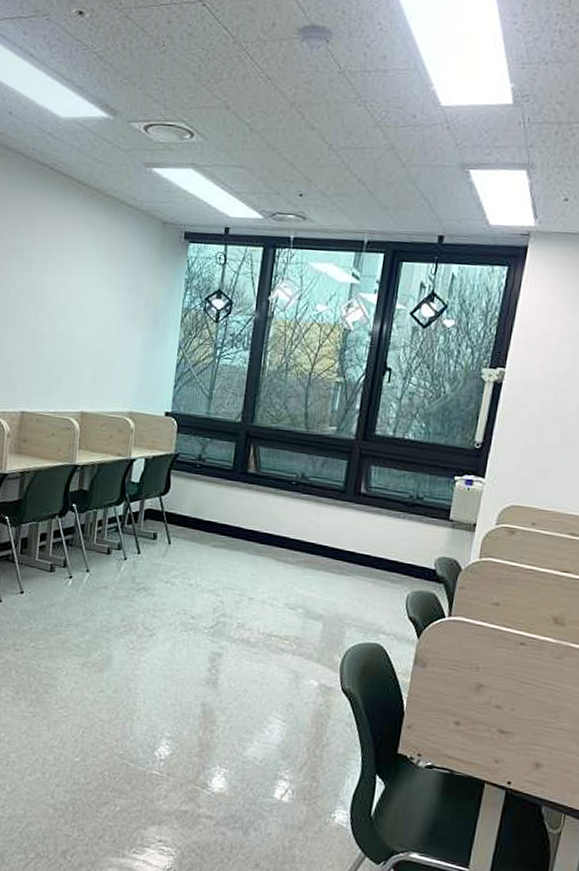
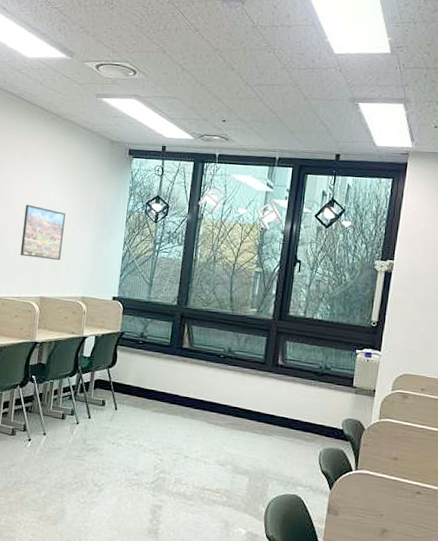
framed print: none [56,301,109,369] -> present [20,204,65,261]

